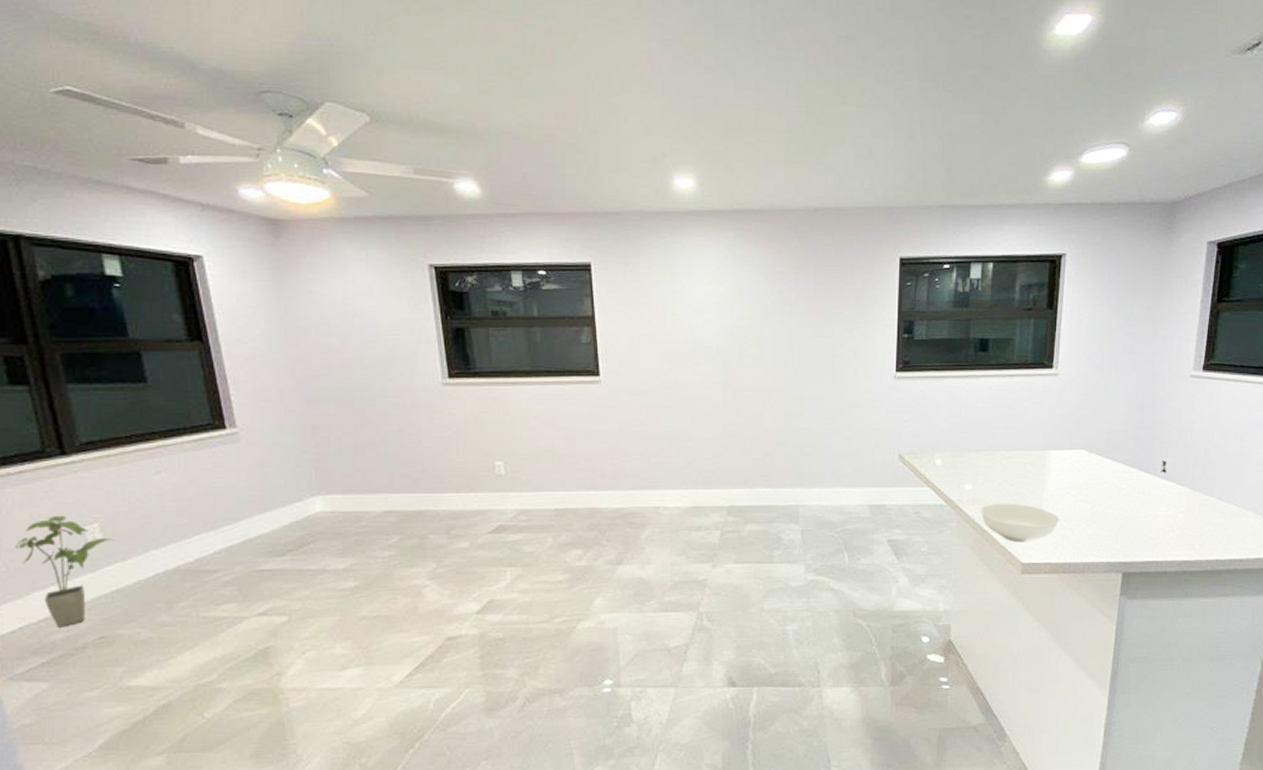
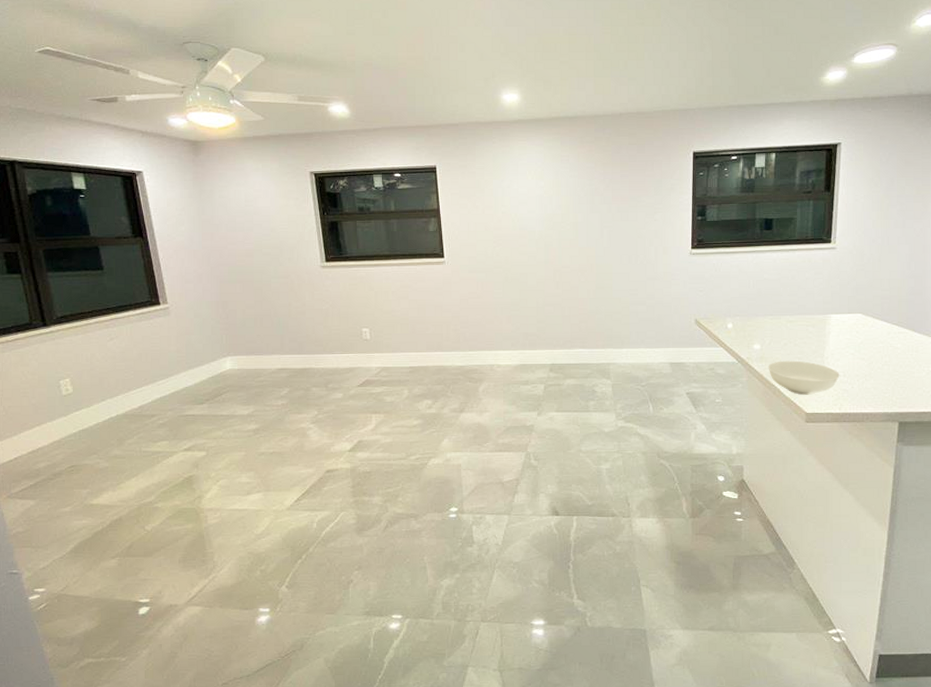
house plant: present [15,515,114,628] -> none [12,372,80,458]

